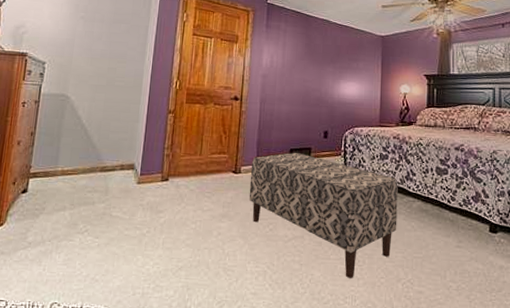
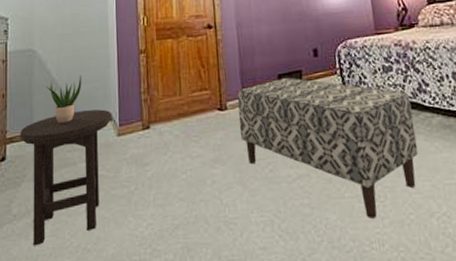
stool: none [43,157,134,272] -> present [20,109,111,246]
potted plant: none [75,125,111,166] -> present [46,75,82,123]

